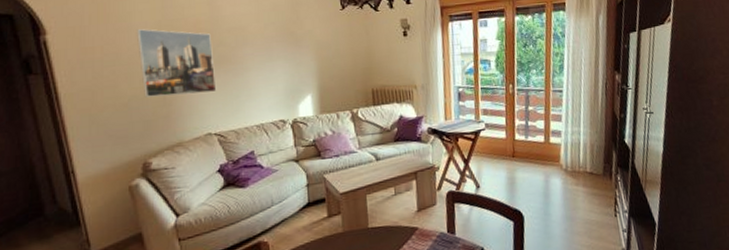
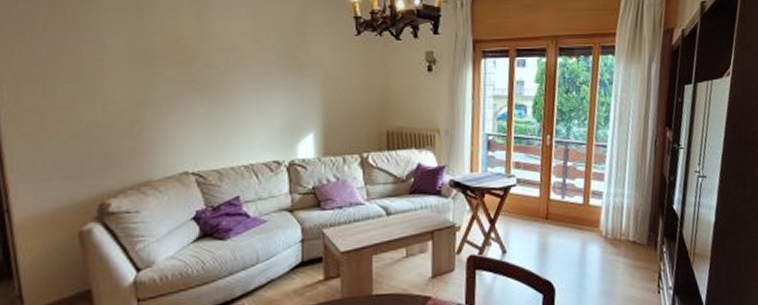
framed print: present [136,29,217,97] -> none [102,41,199,124]

